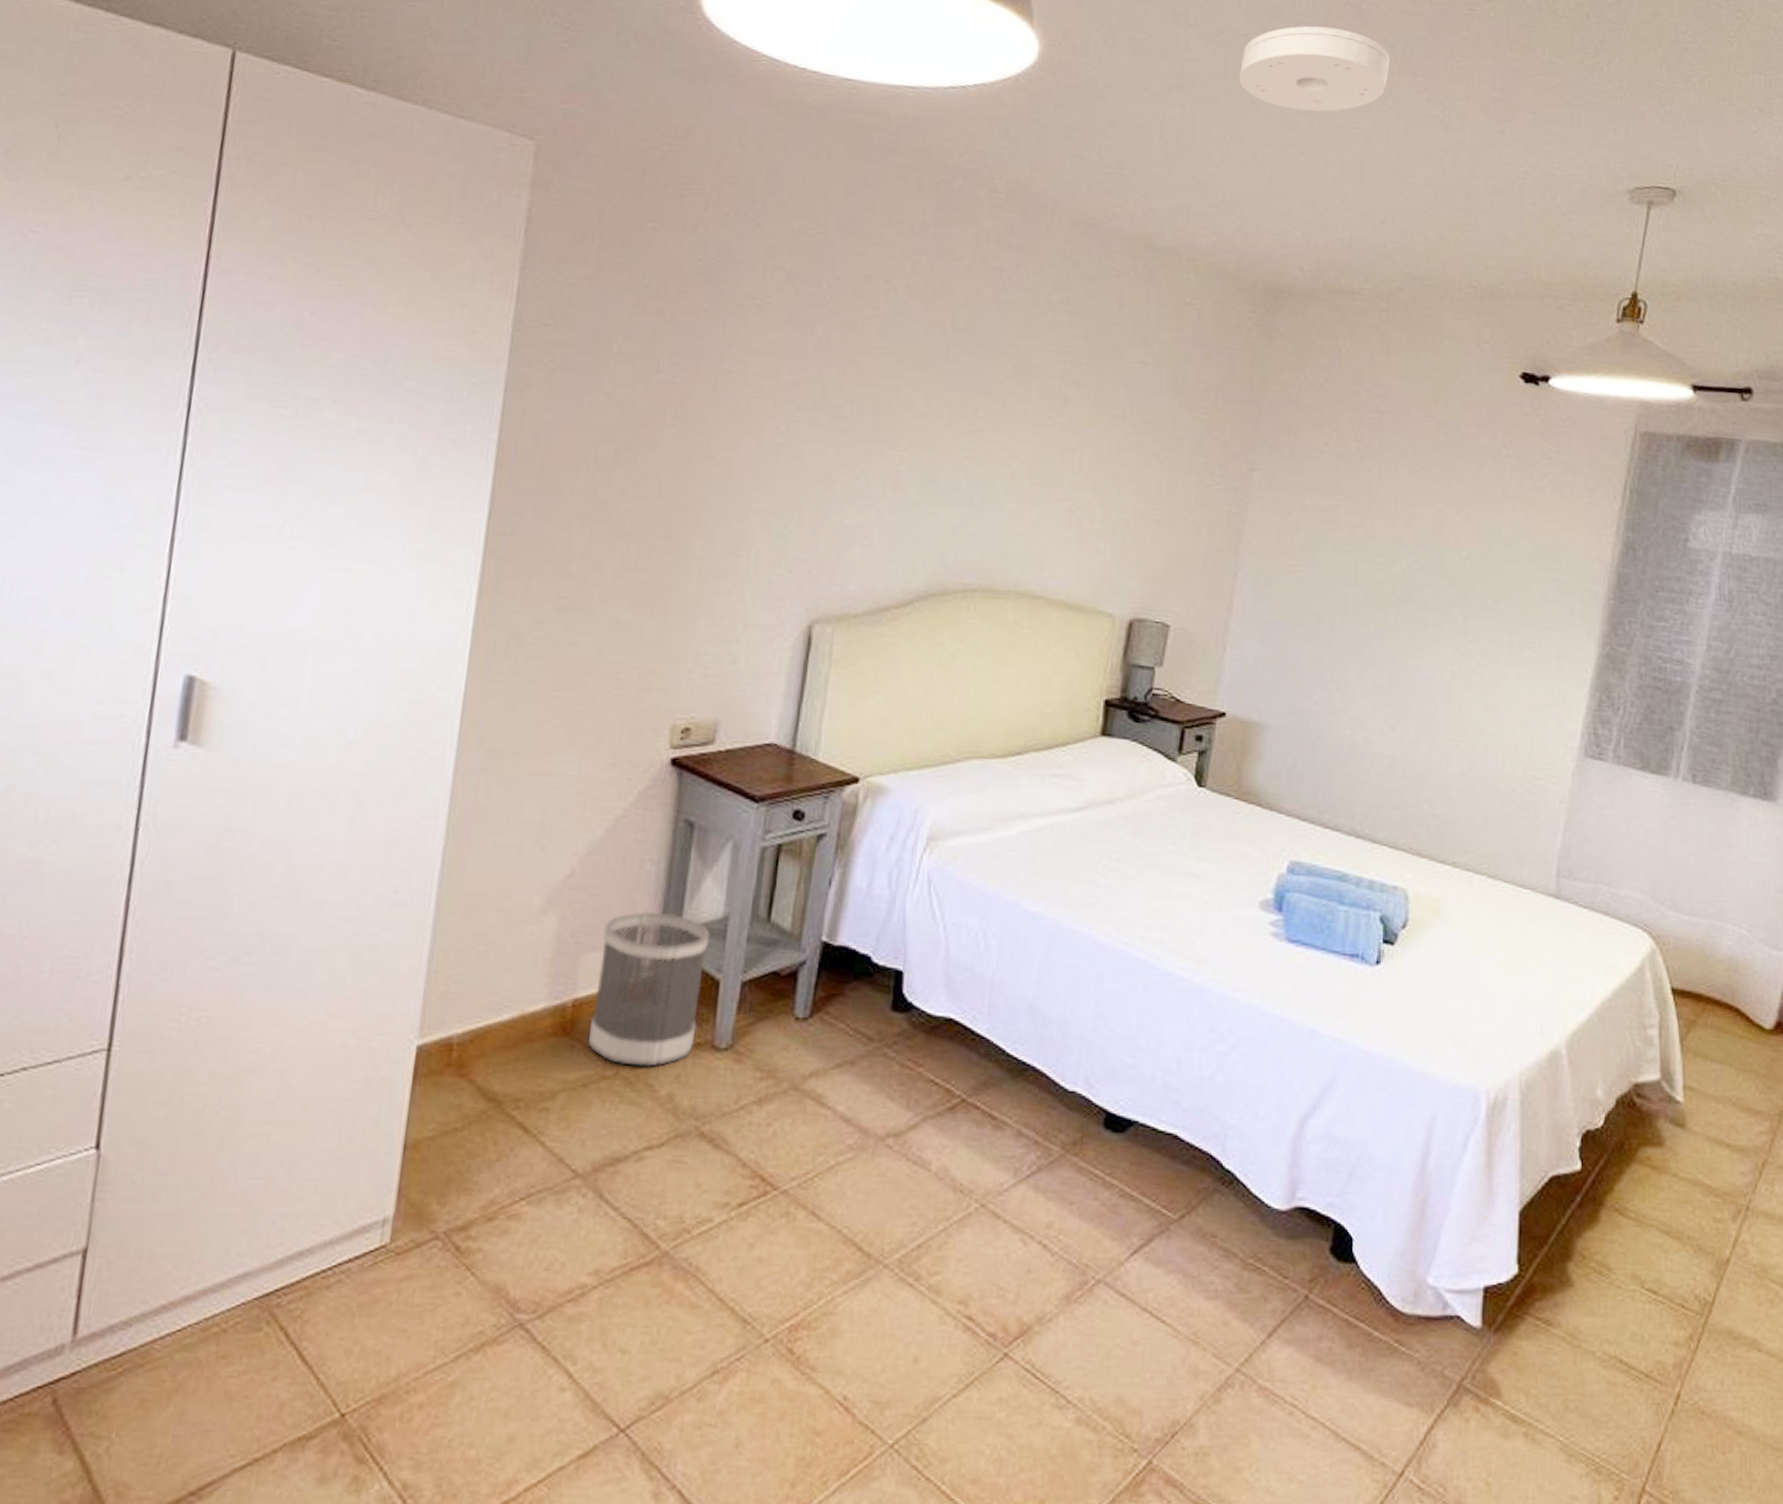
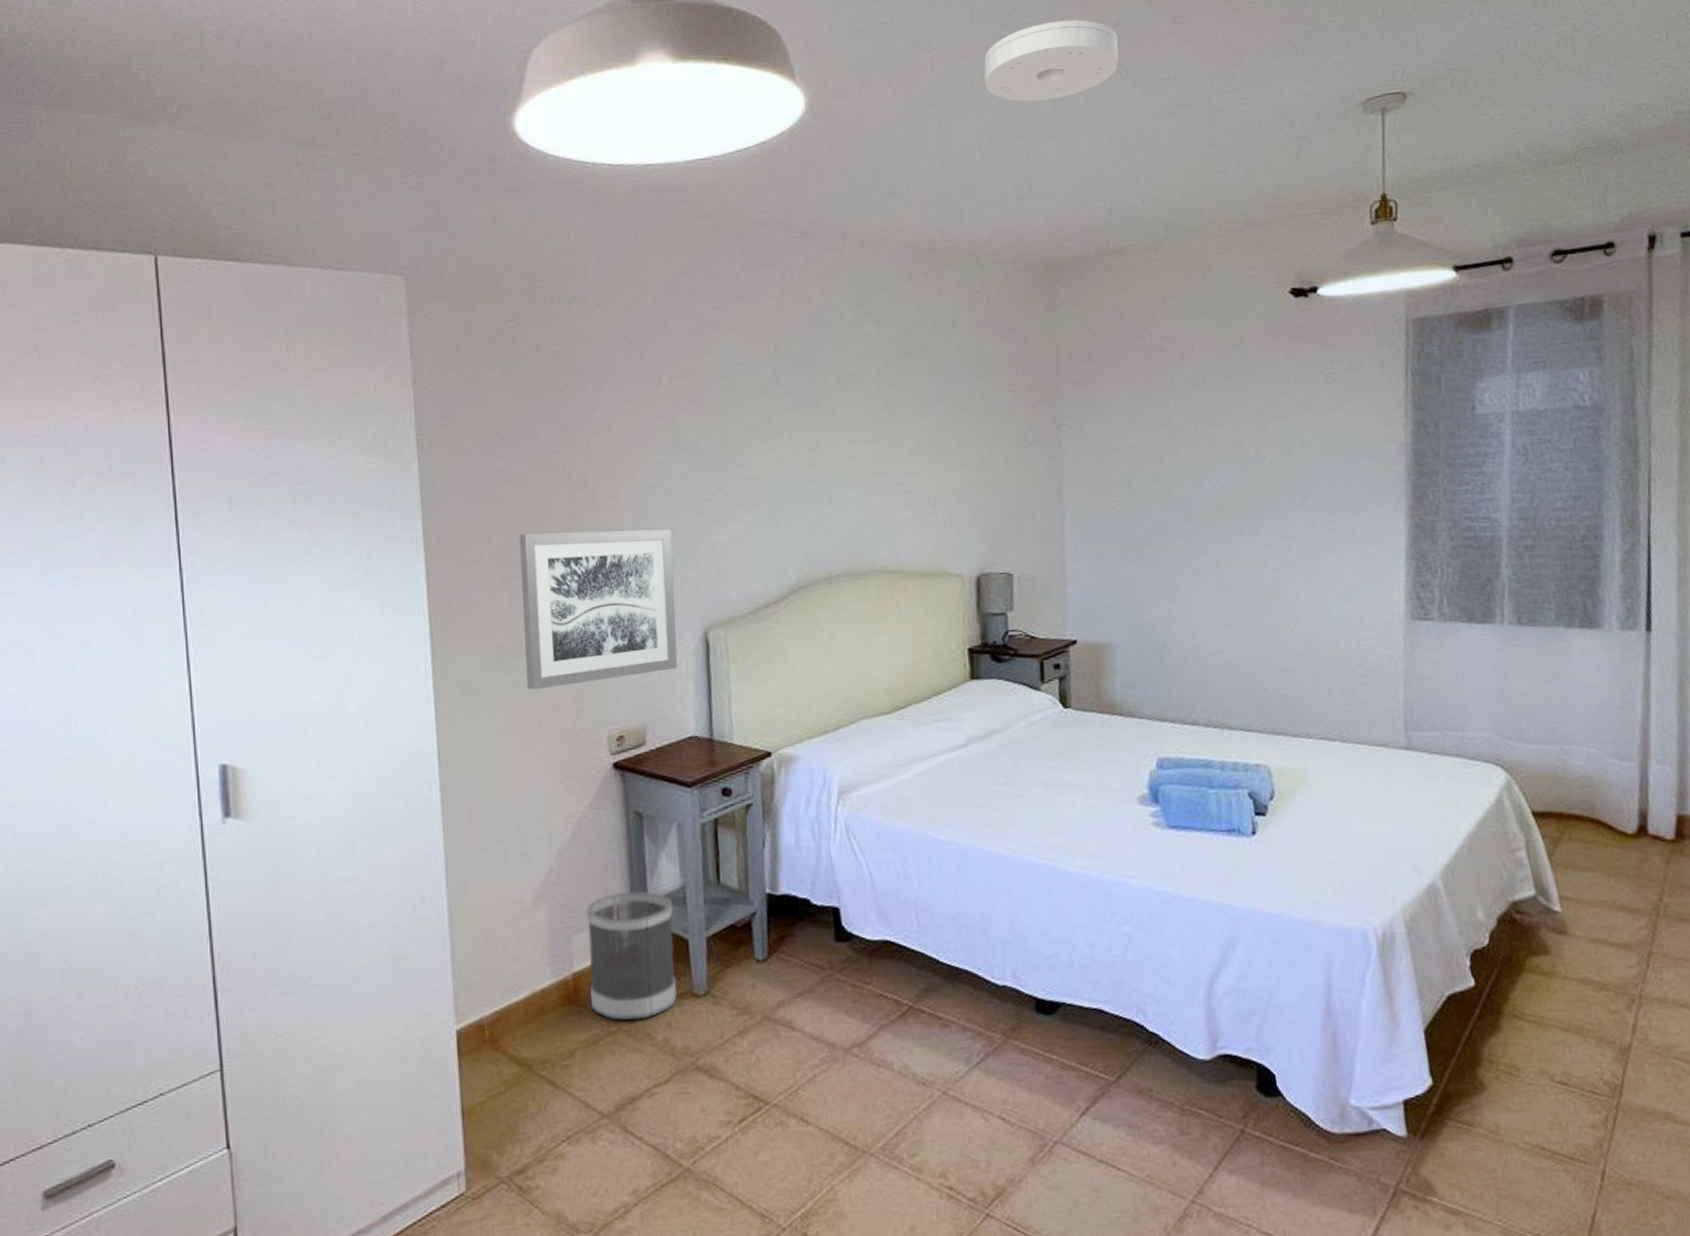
wall art: none [587,470,793,662] -> present [519,529,678,690]

